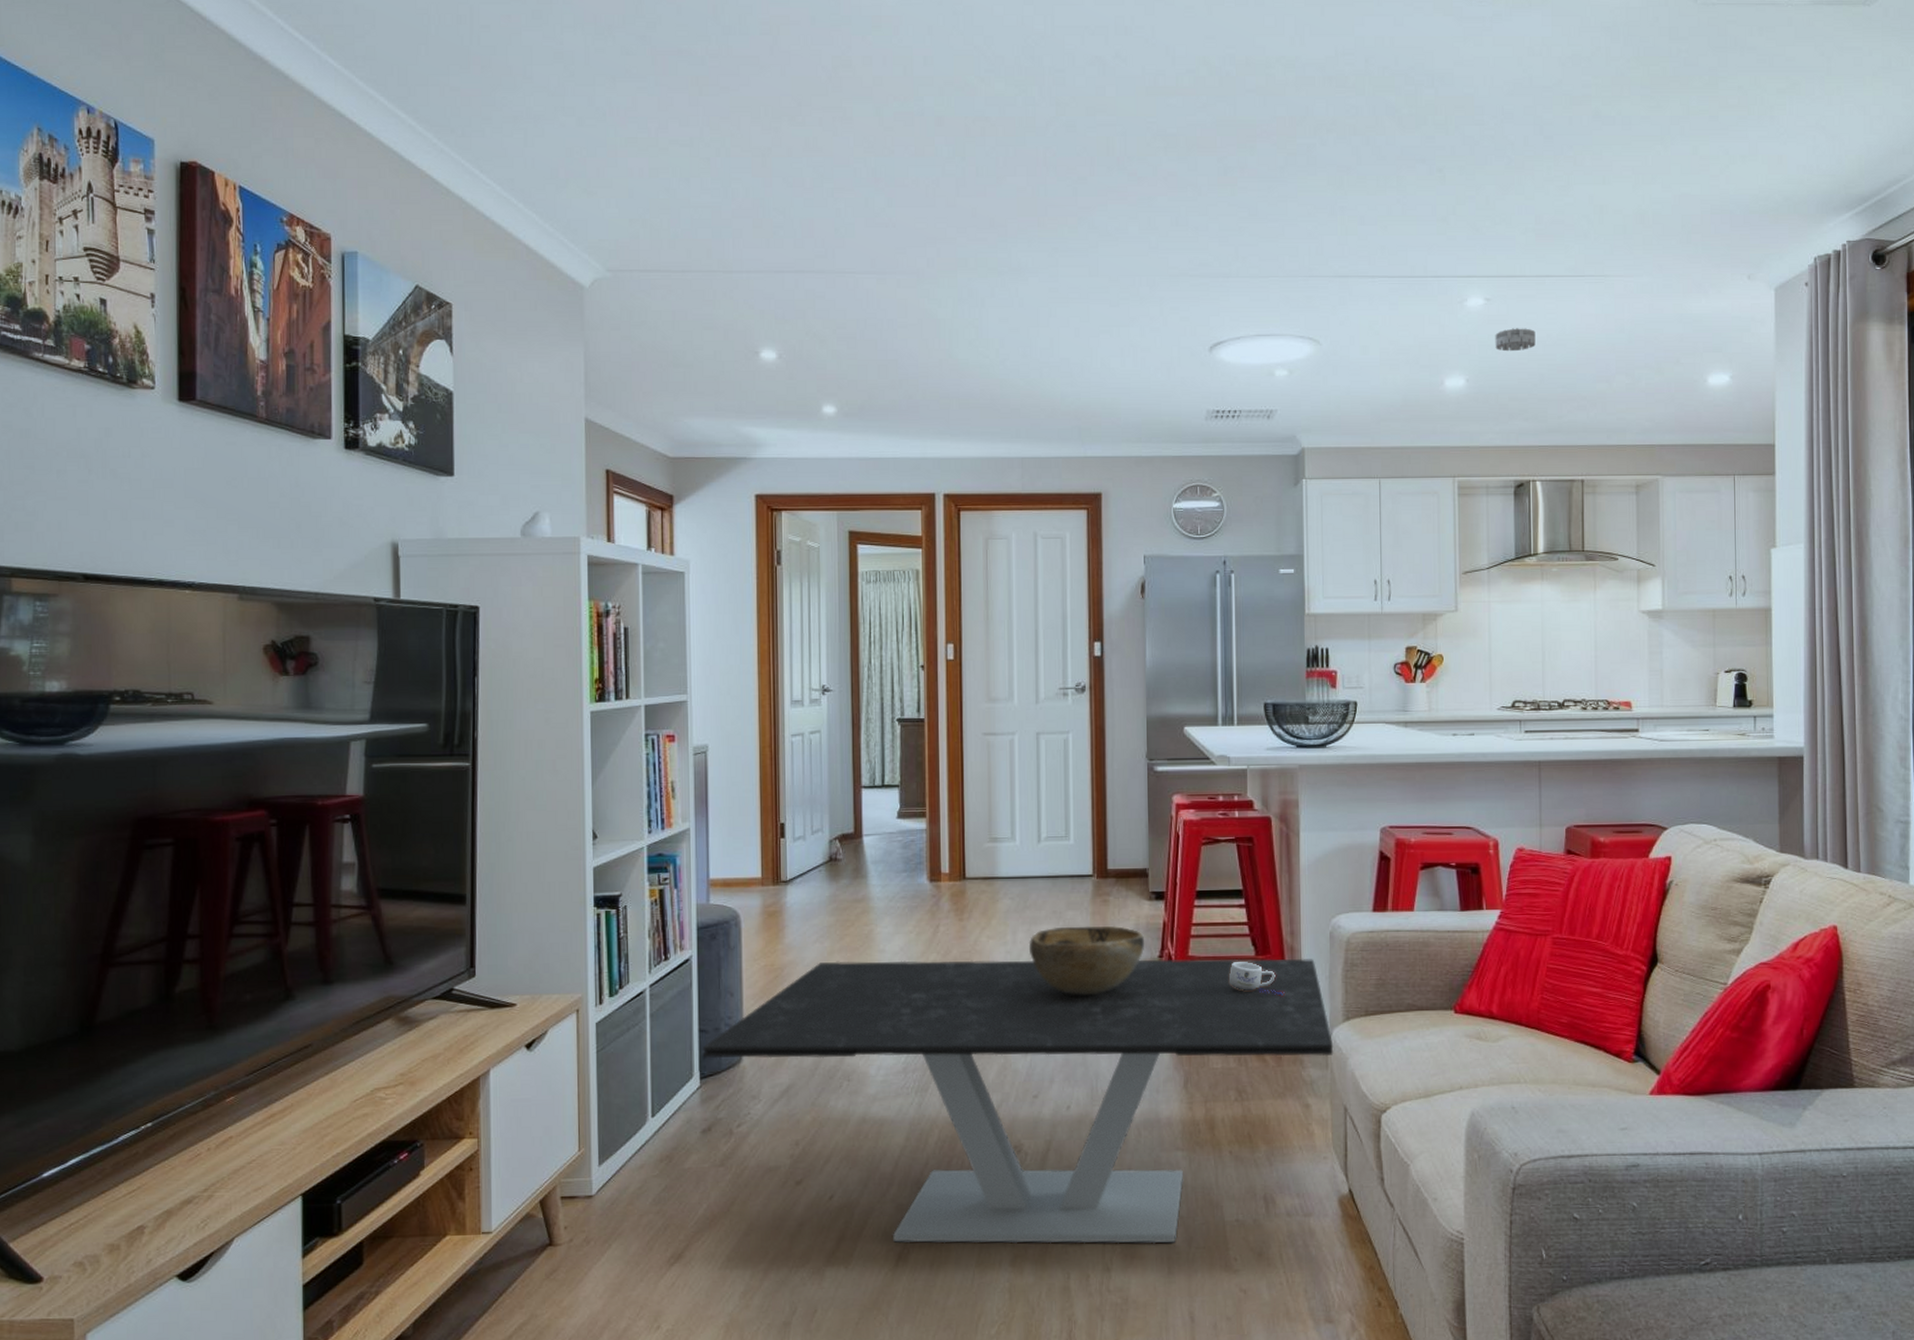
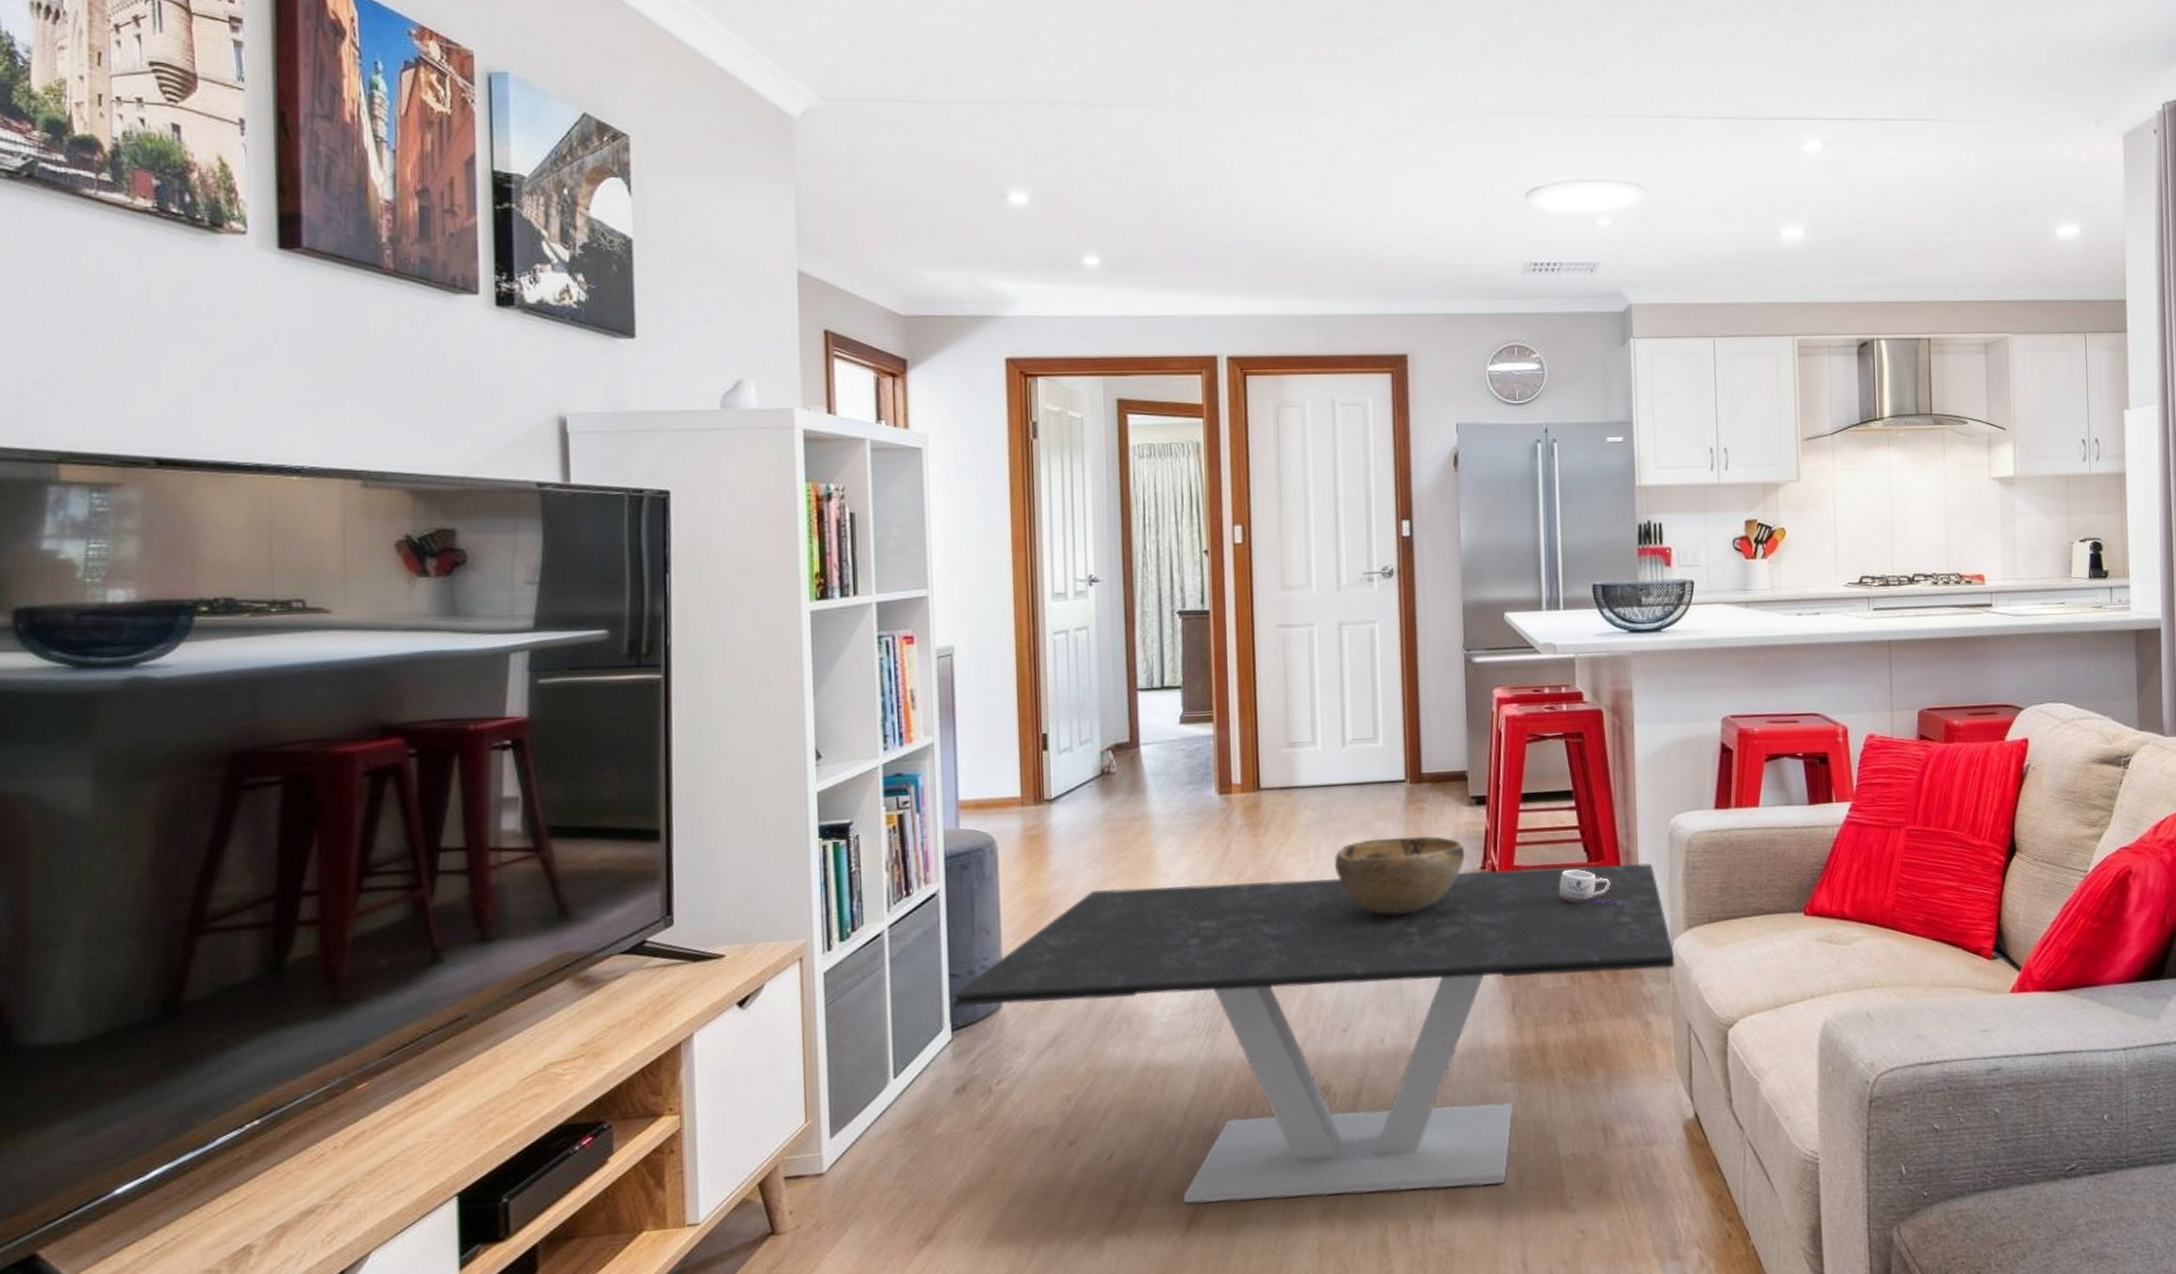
smoke detector: present [1495,328,1536,352] -> none [1834,175,1877,200]

